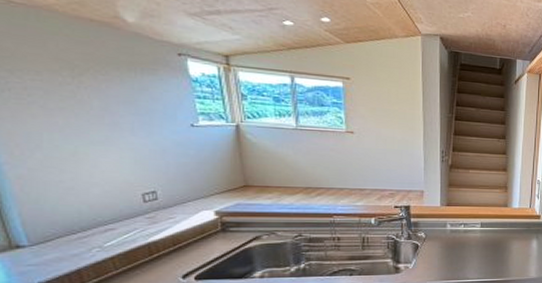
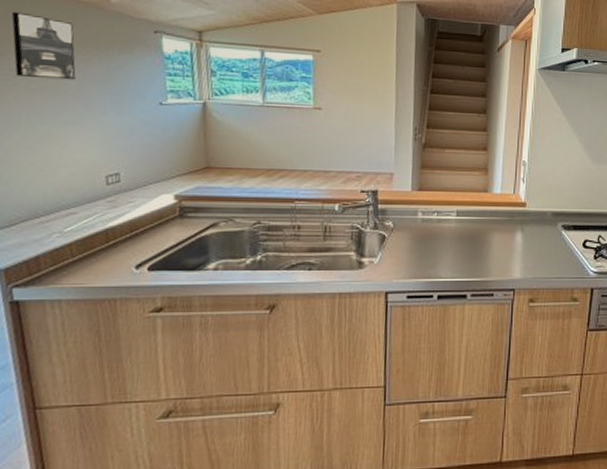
wall art: none [15,27,97,101] -> present [11,11,76,80]

